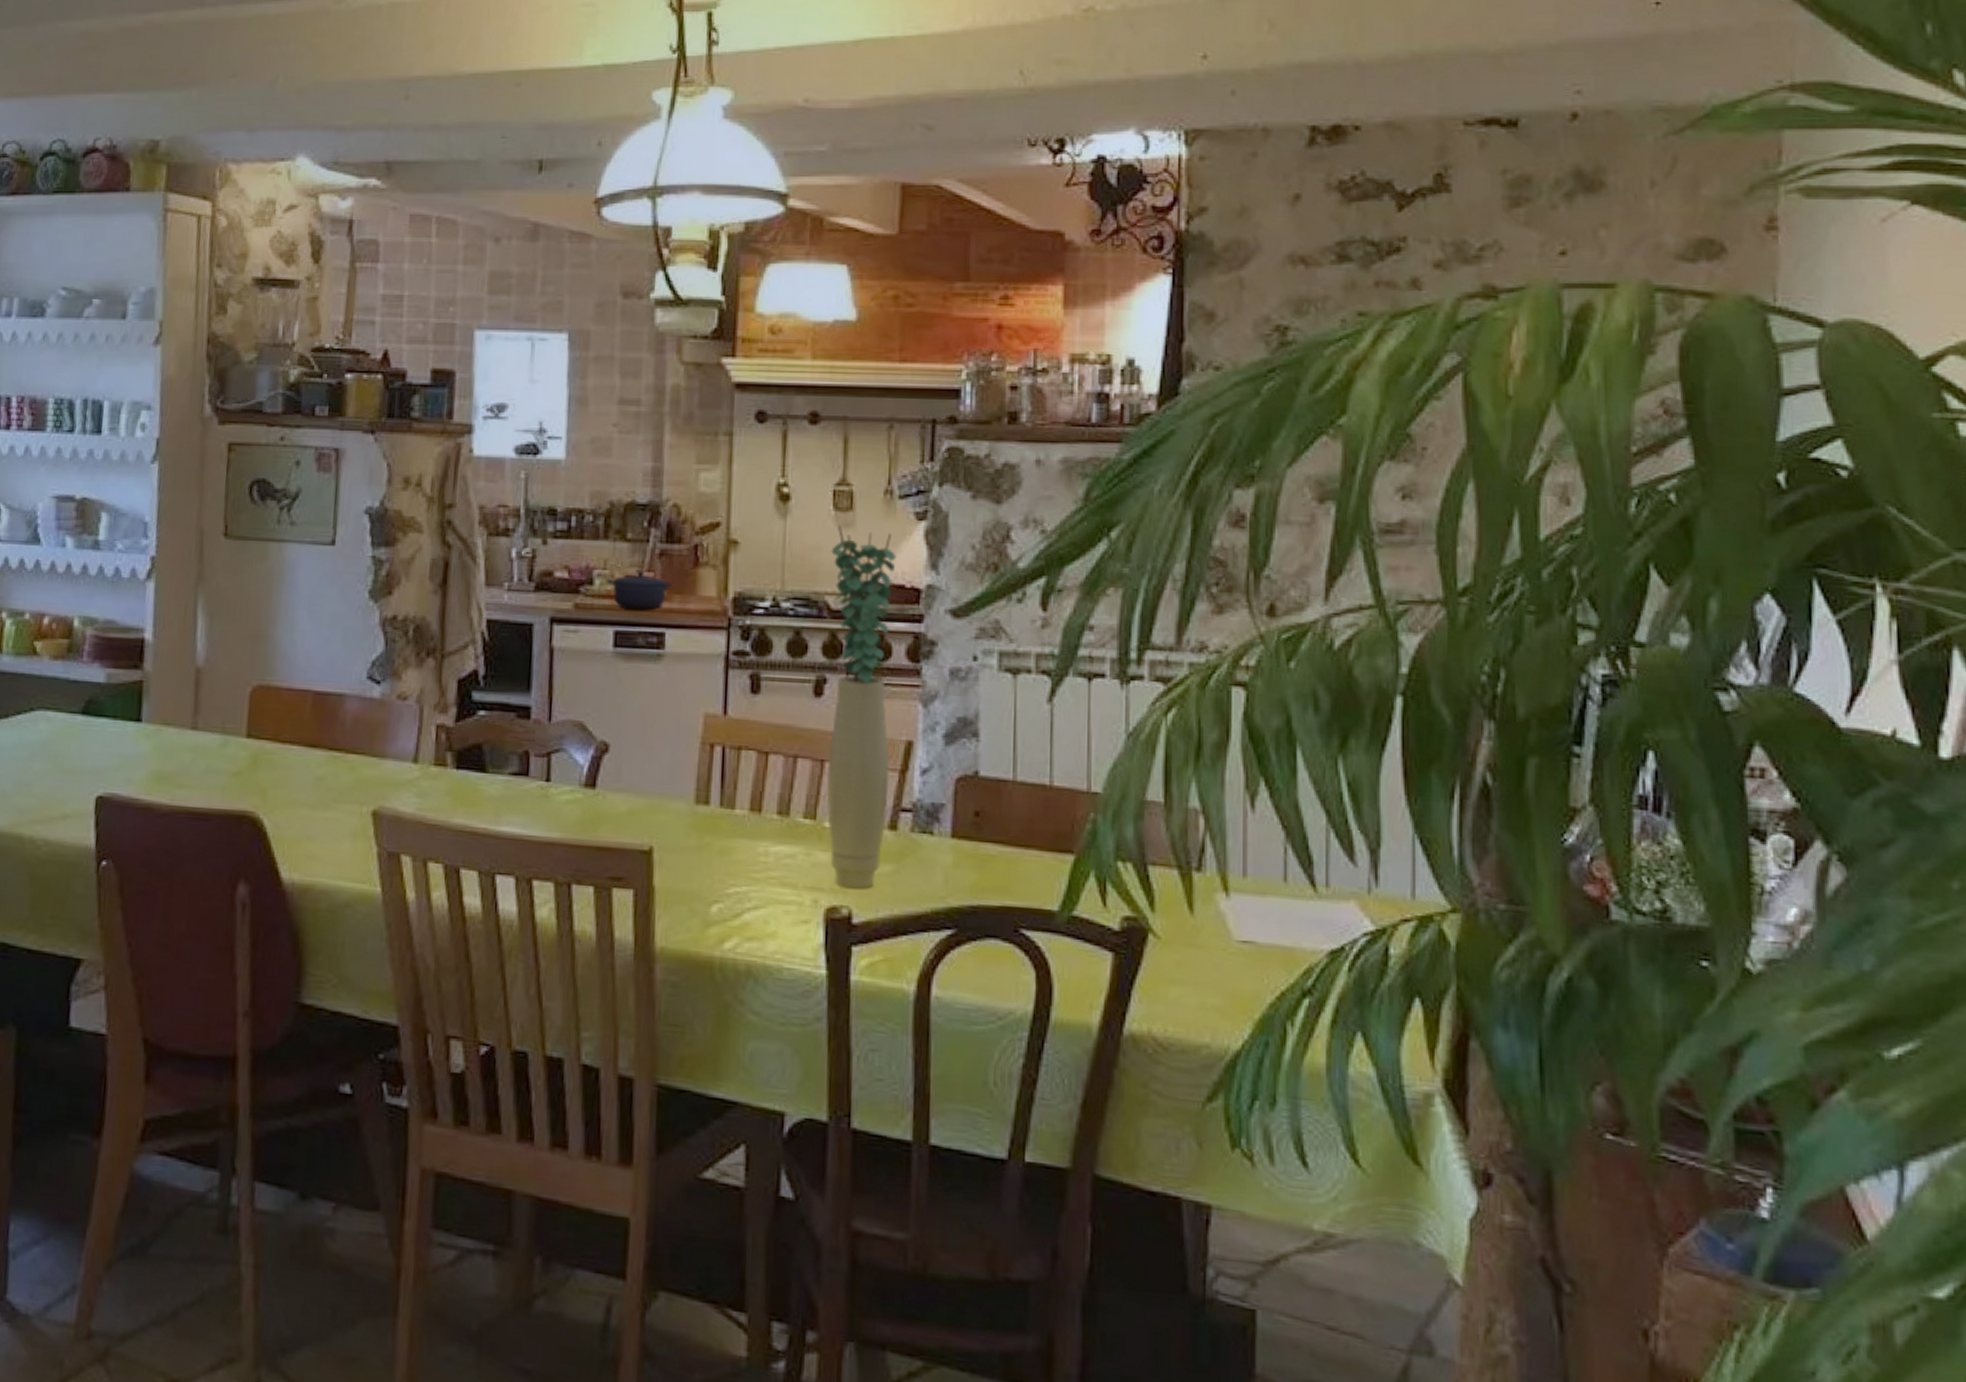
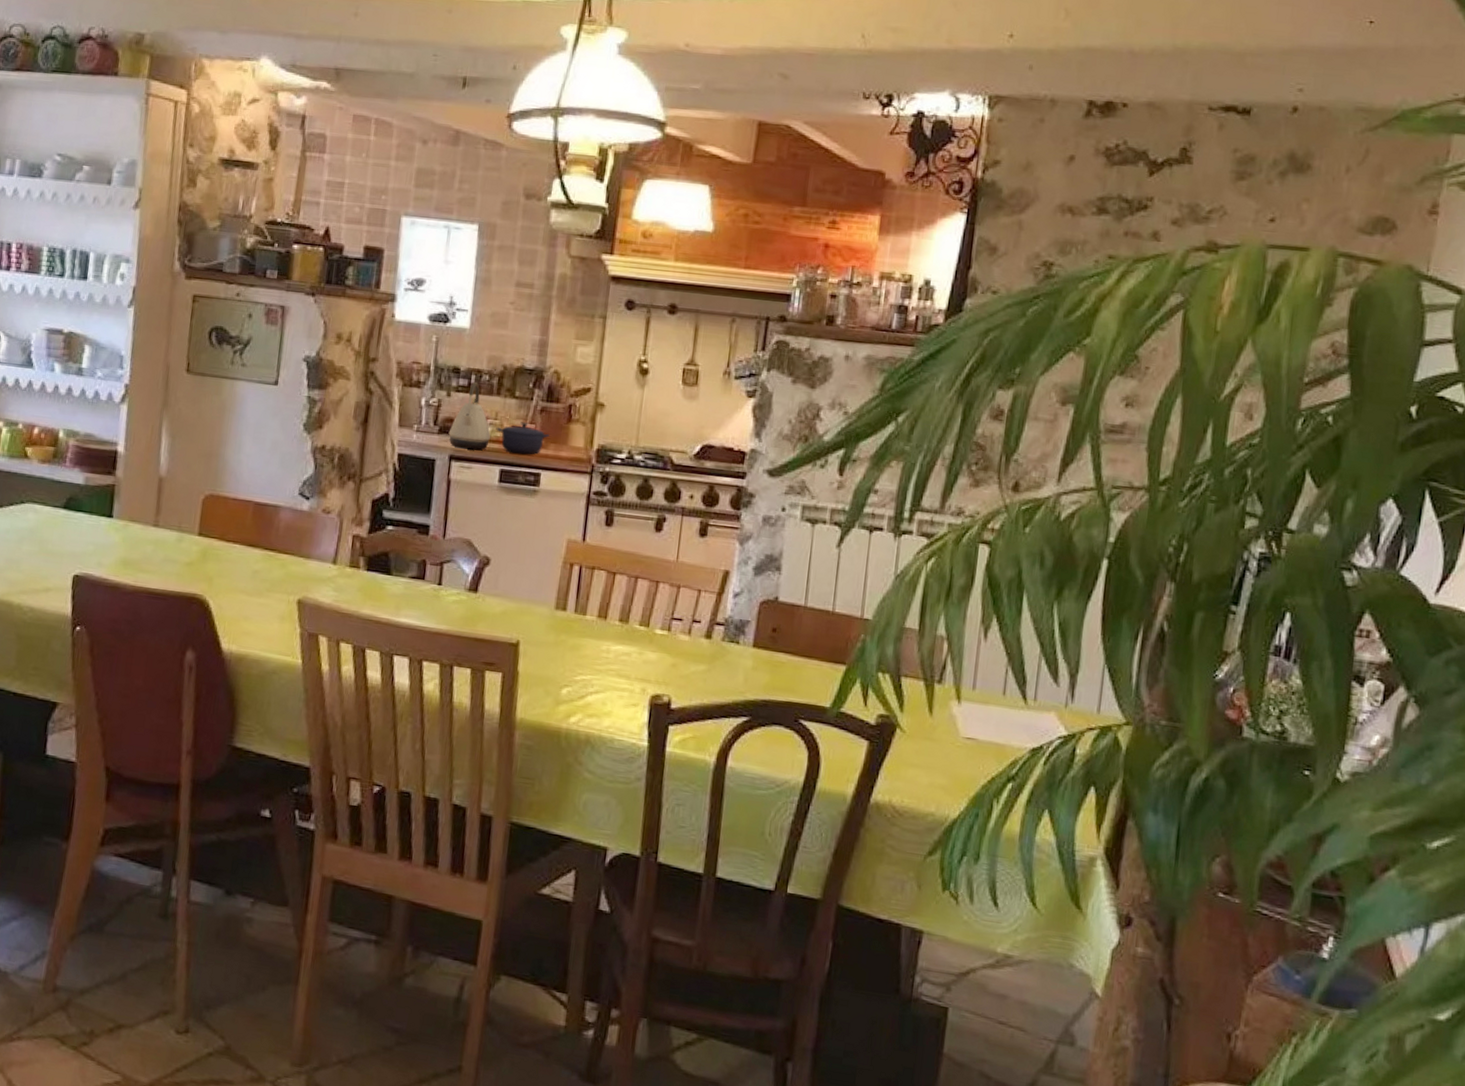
kettle: none [547,524,601,609] -> present [448,381,491,451]
vase: present [826,525,897,889] -> none [657,397,729,683]

